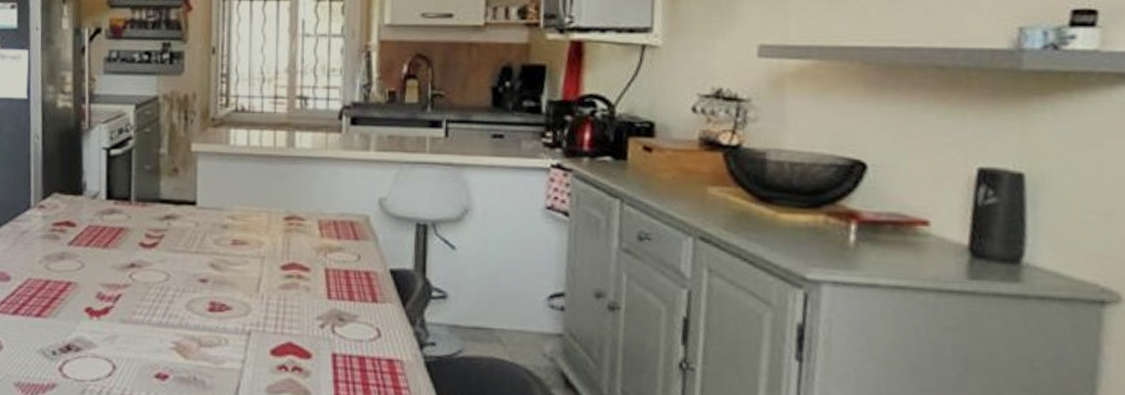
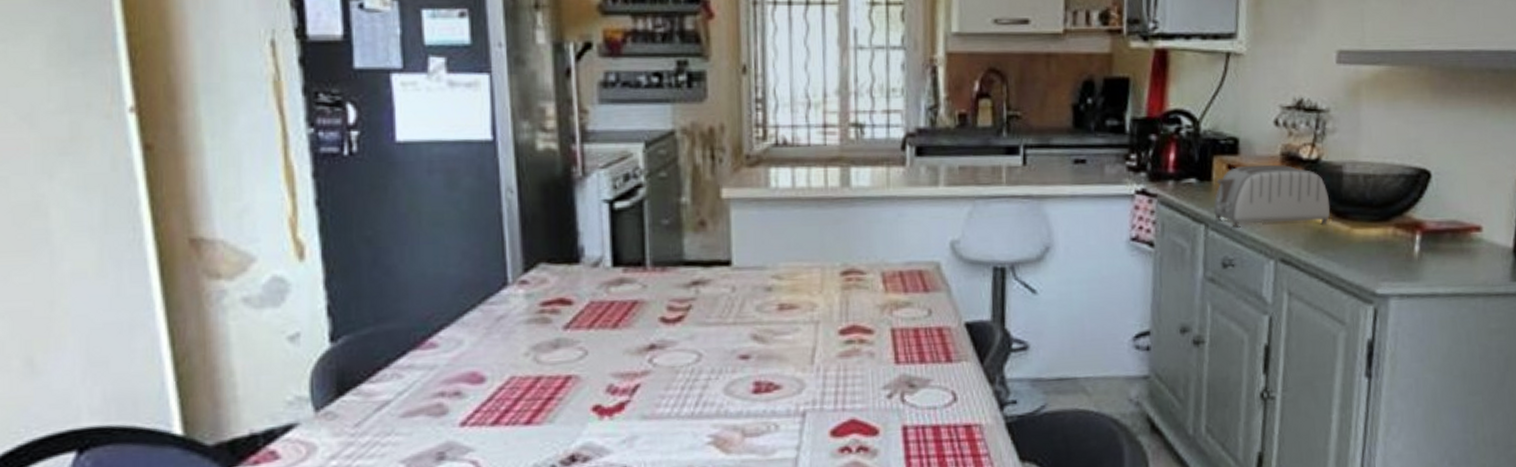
toaster: none [629,147,754,208] -> present [1213,164,1331,227]

